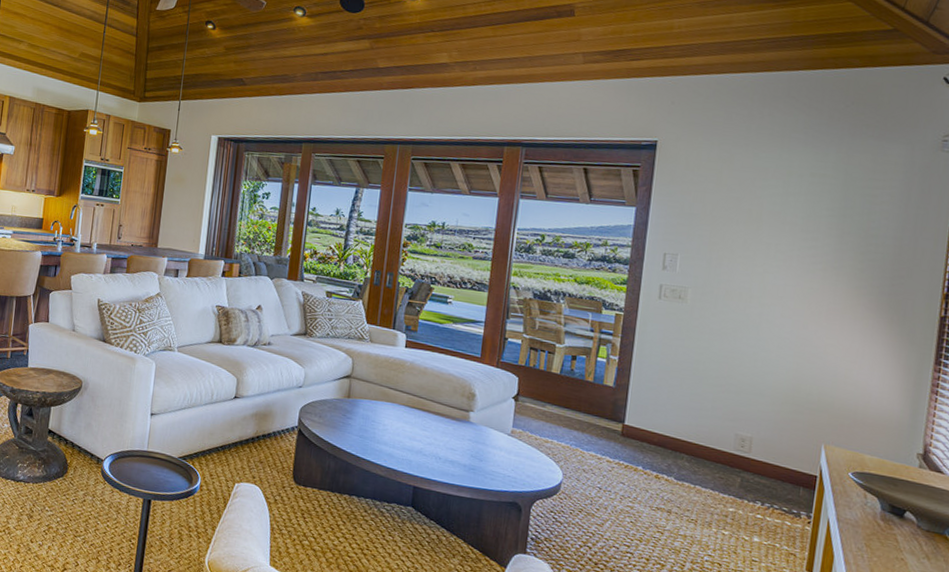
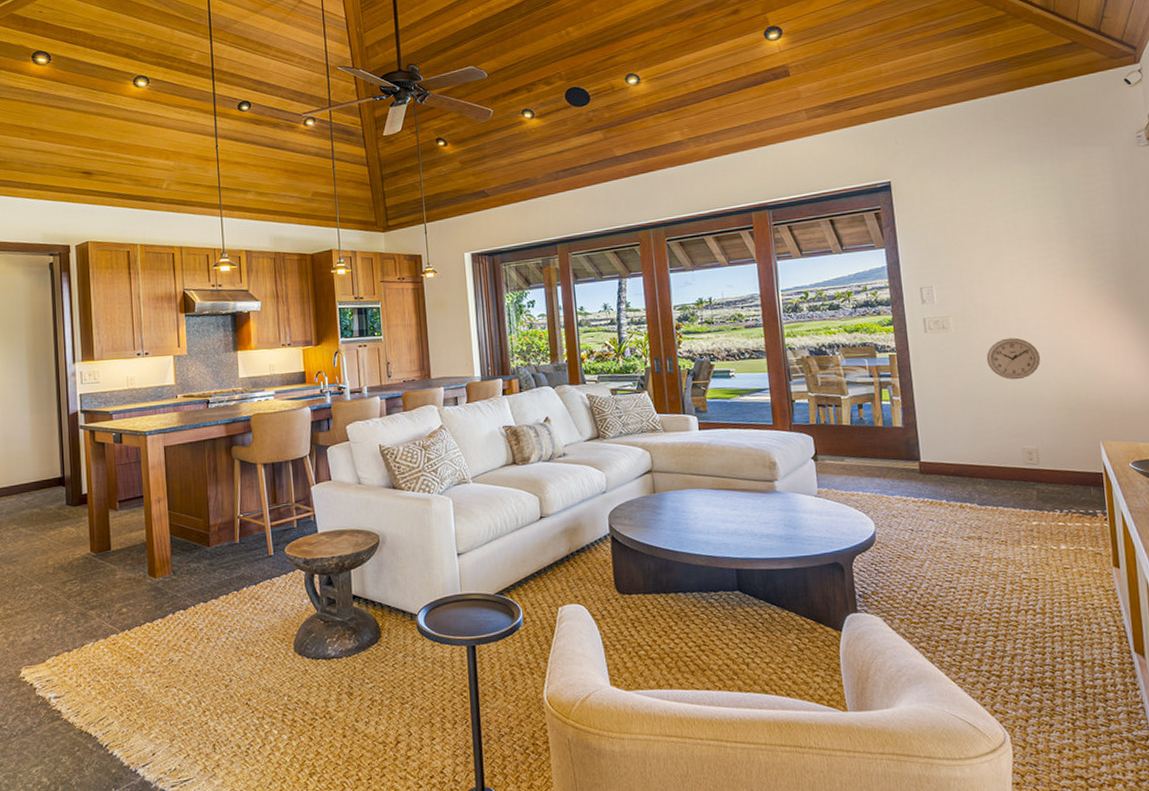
wall clock: none [718,321,778,366] -> present [986,337,1040,380]

